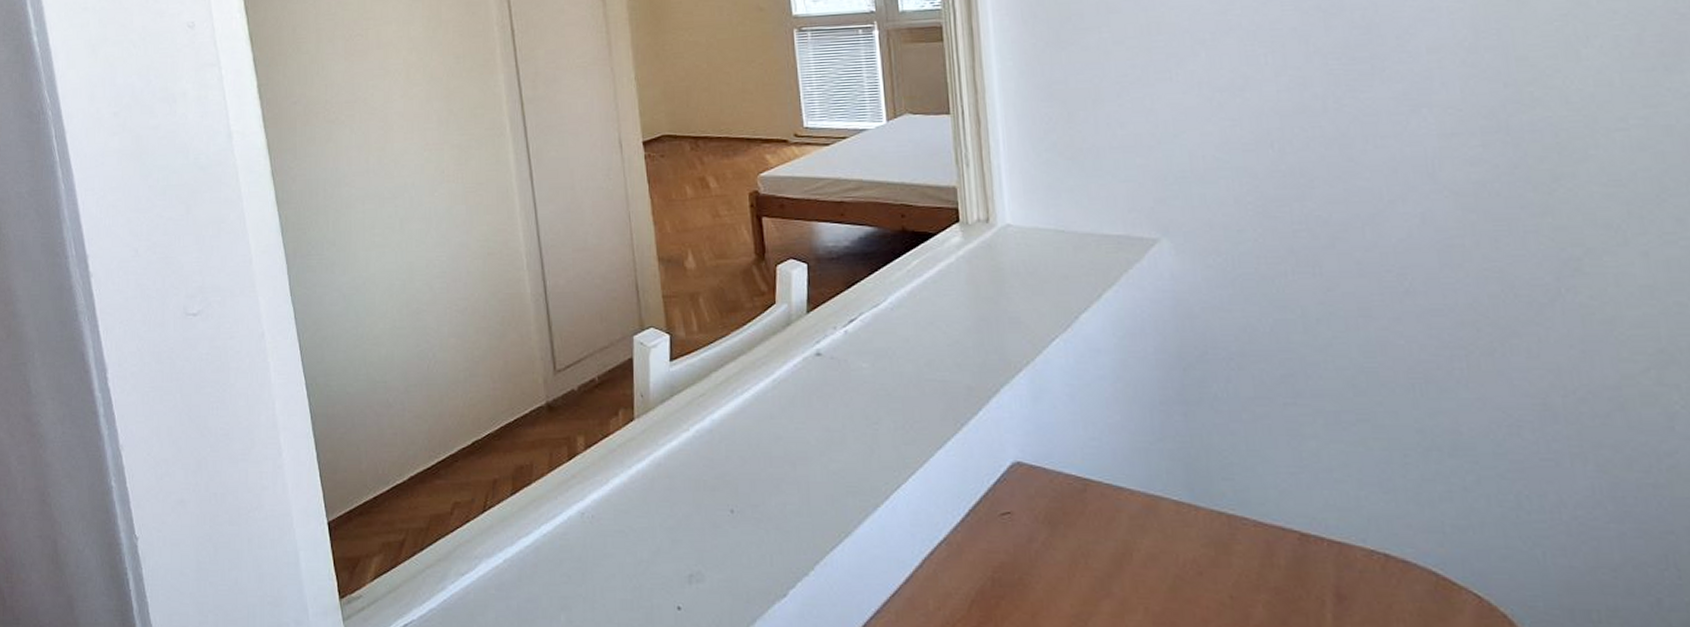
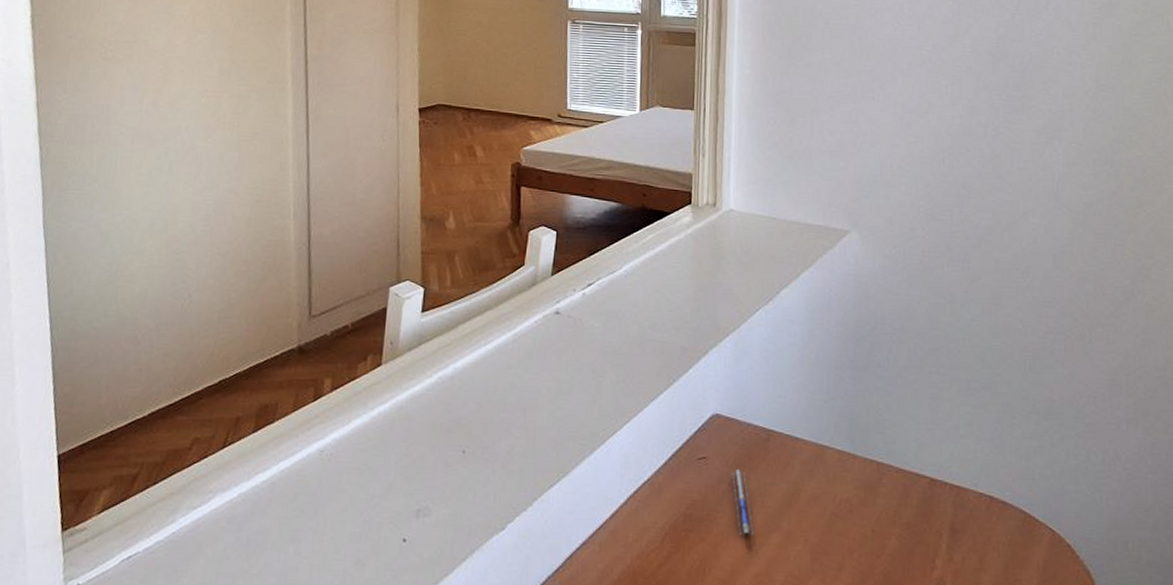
pen: none [1044,526,1080,604] -> present [732,470,754,536]

